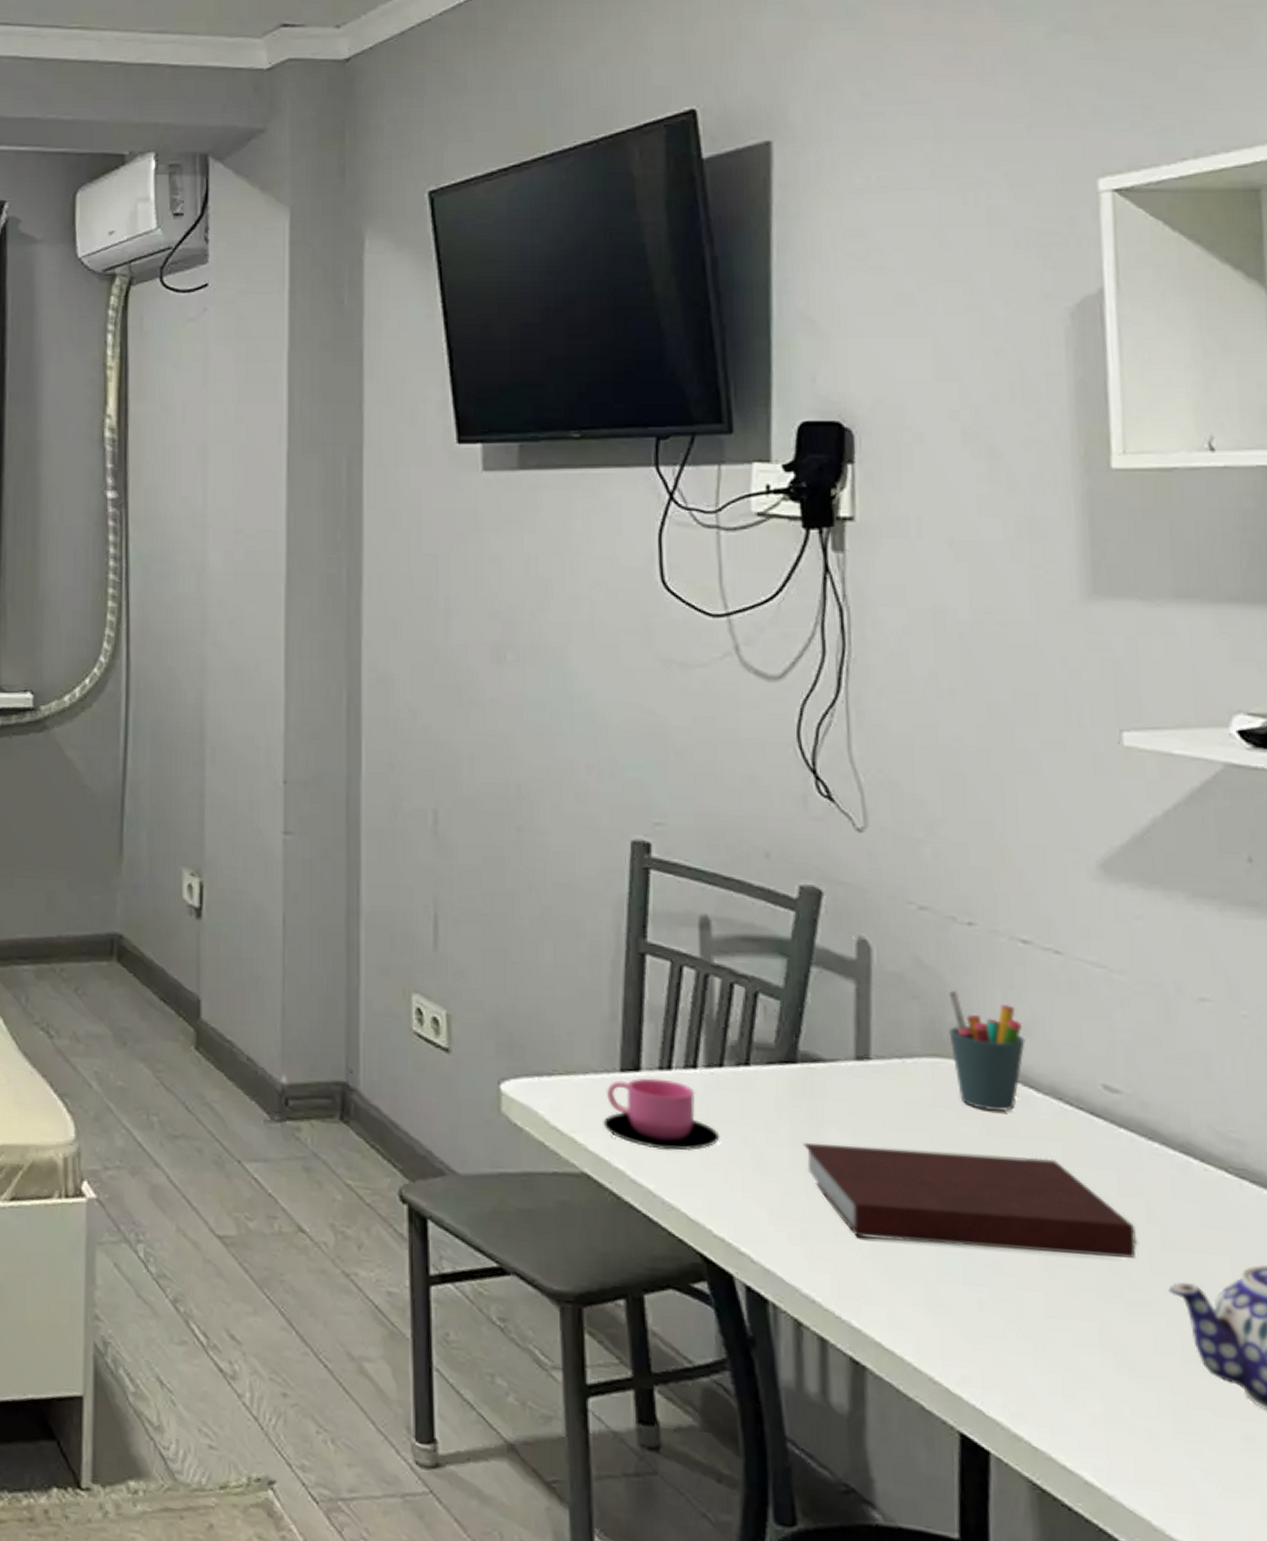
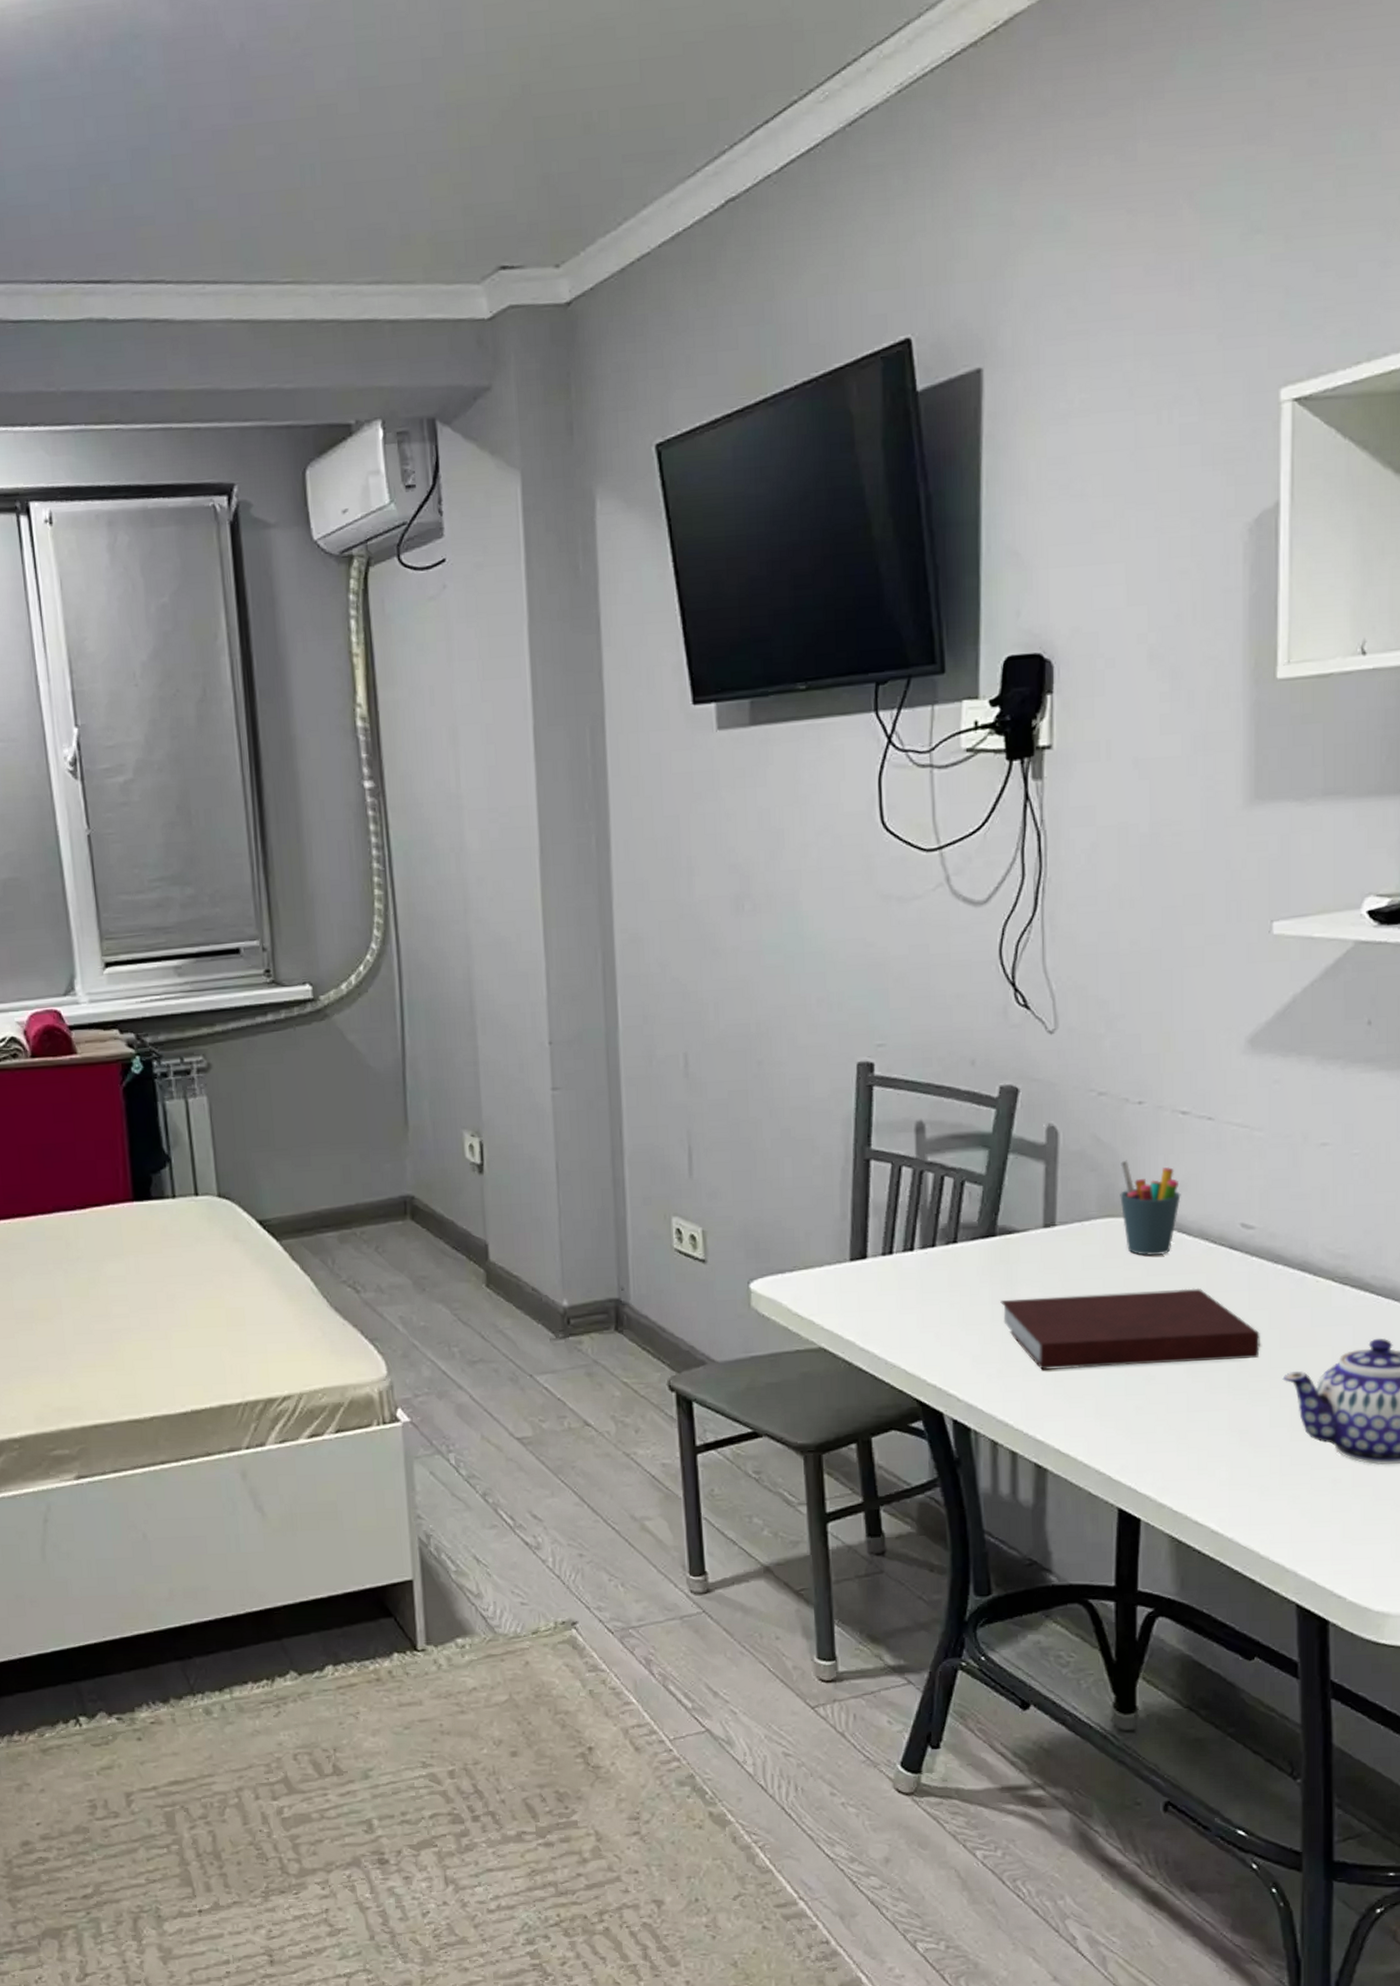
cup: present [603,1077,720,1151] -> none [836,1262,933,1321]

